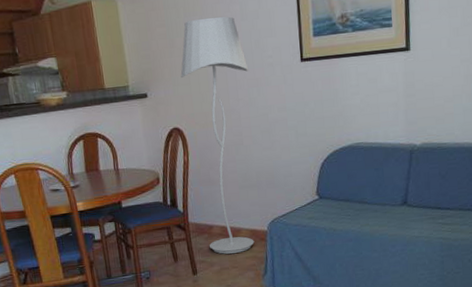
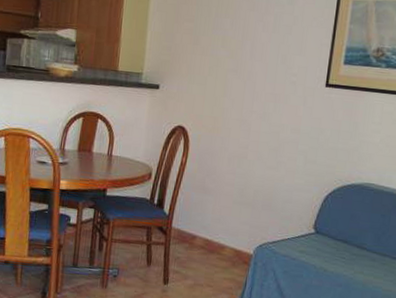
floor lamp: present [180,16,255,254] -> none [188,21,270,272]

